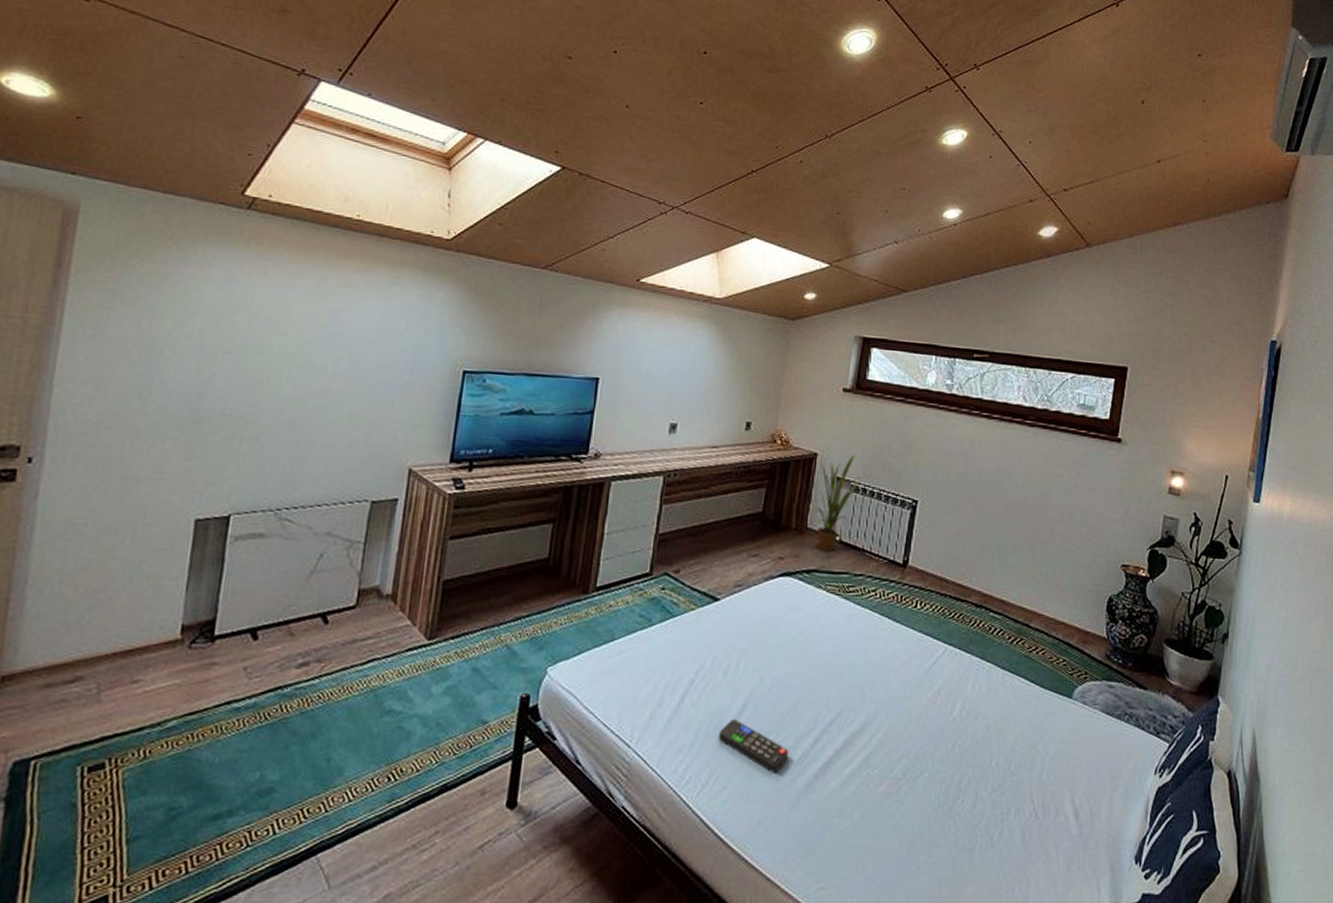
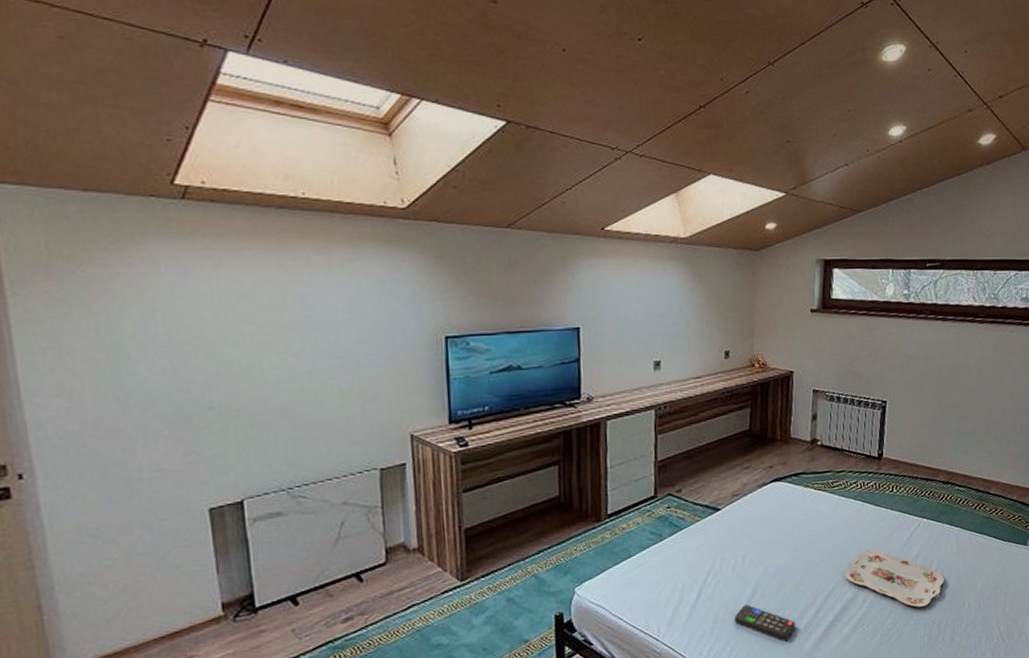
house plant: present [814,455,861,553] -> none [796,368,834,457]
serving tray: none [851,674,969,756] -> present [844,549,944,607]

